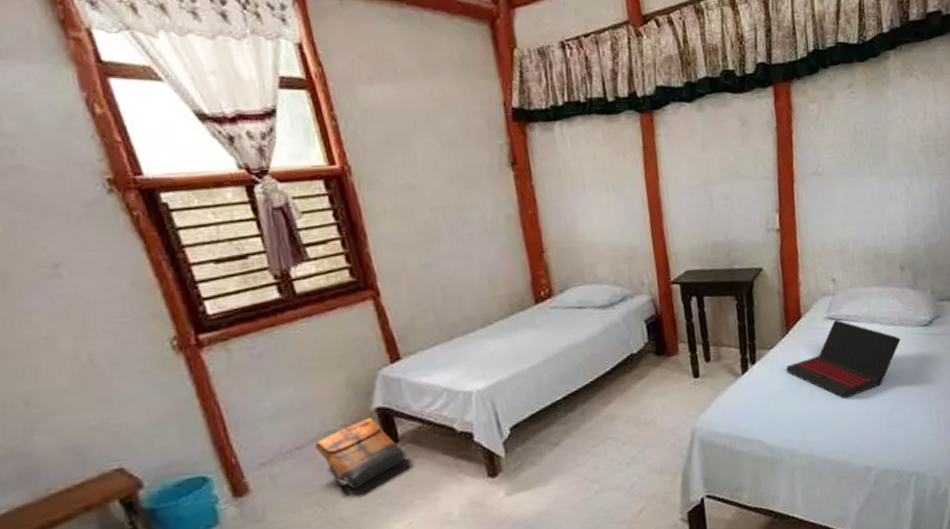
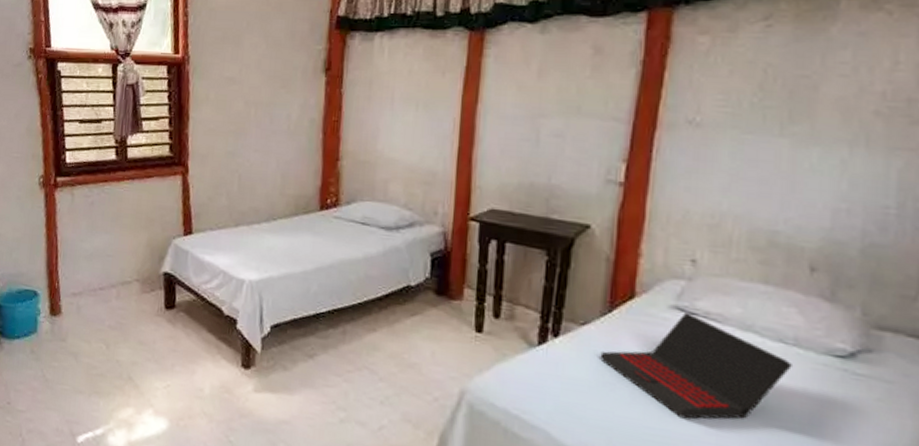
backpack: present [314,417,405,490] -> none [112,279,178,339]

